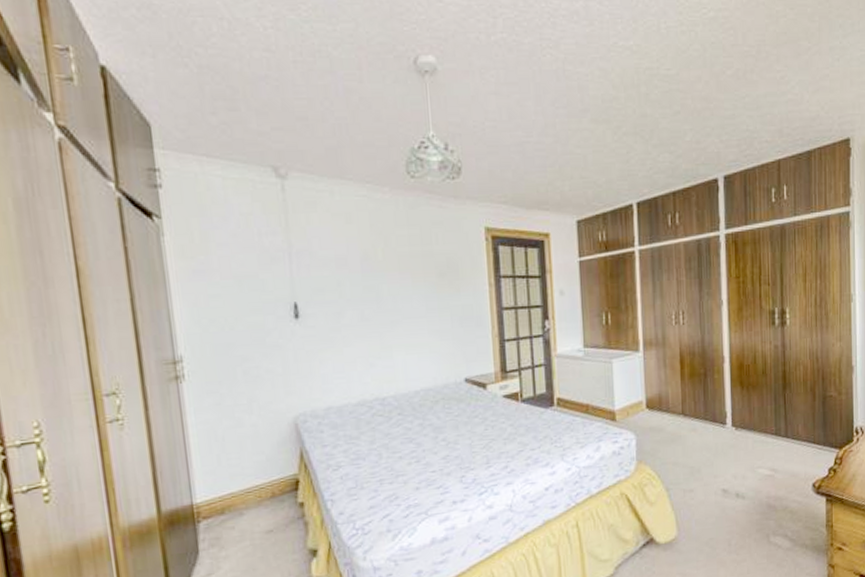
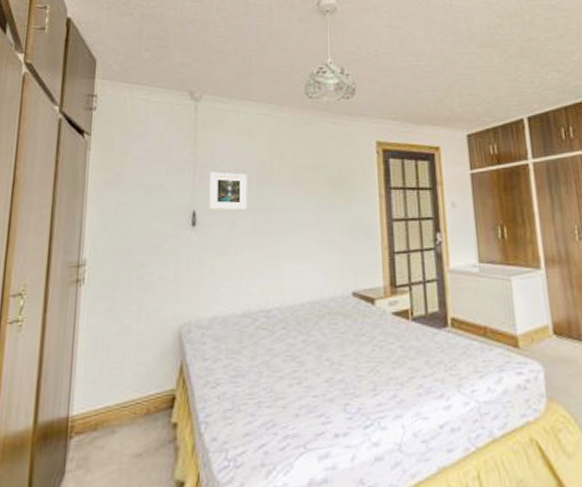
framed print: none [308,260,353,302] -> present [209,172,247,210]

